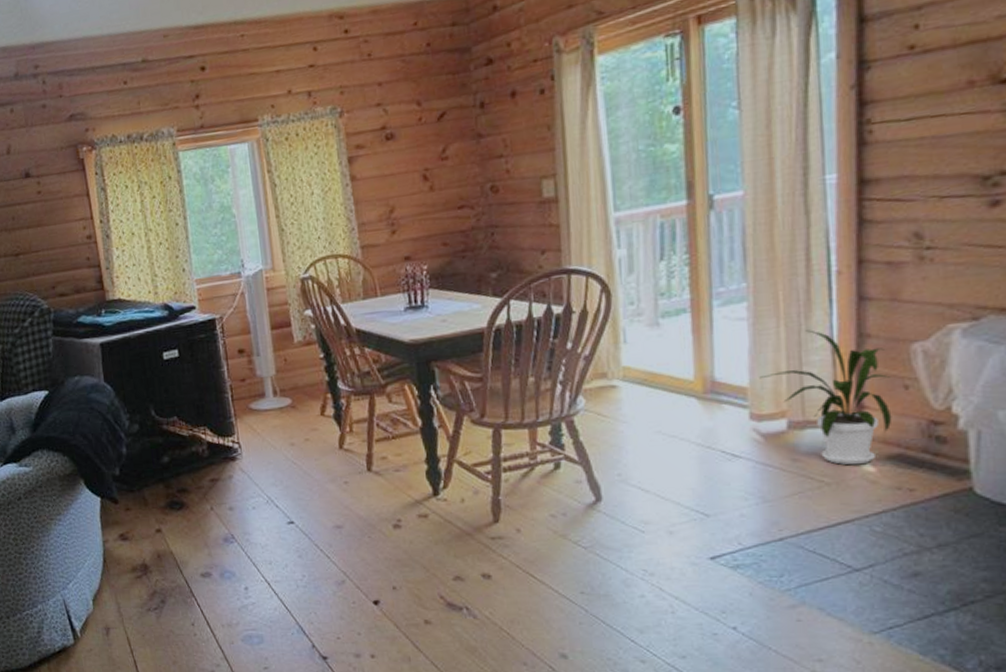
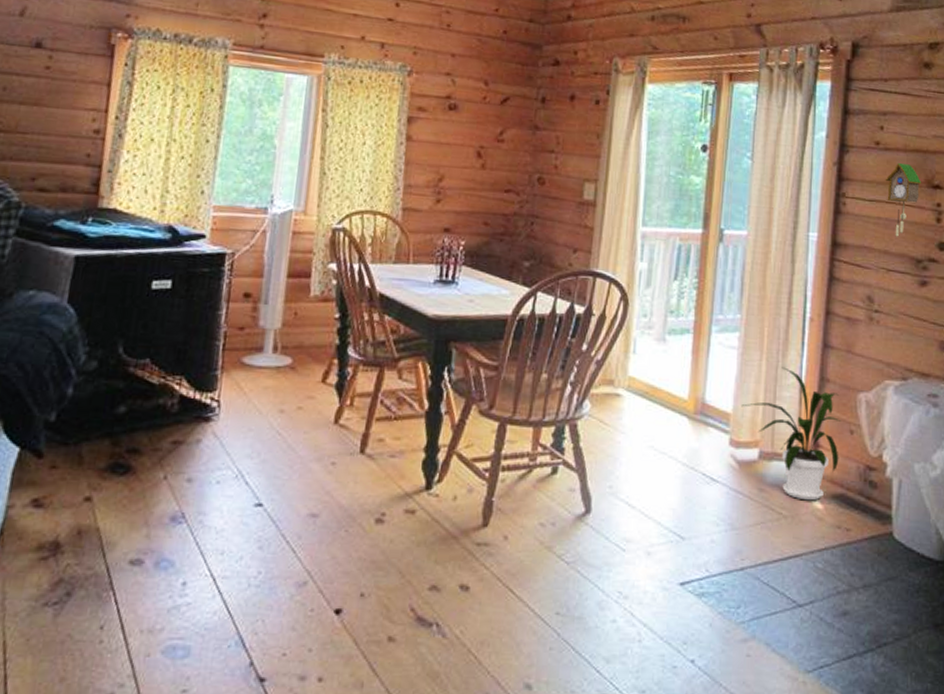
cuckoo clock: none [927,62,983,156] -> present [885,162,922,237]

